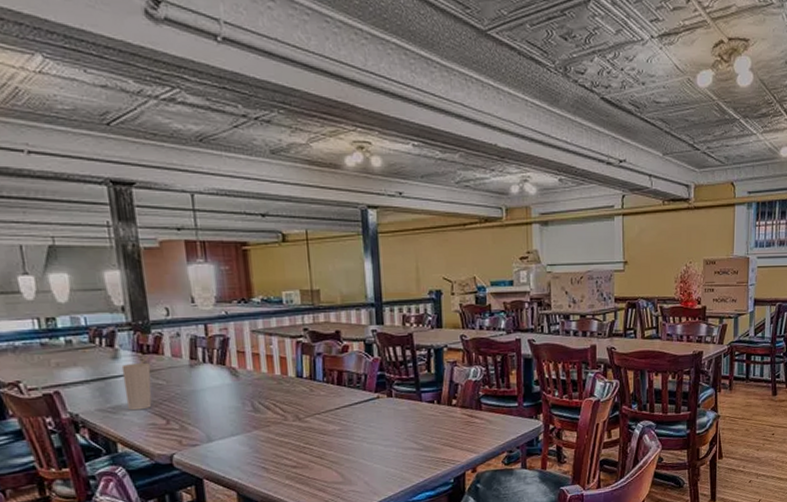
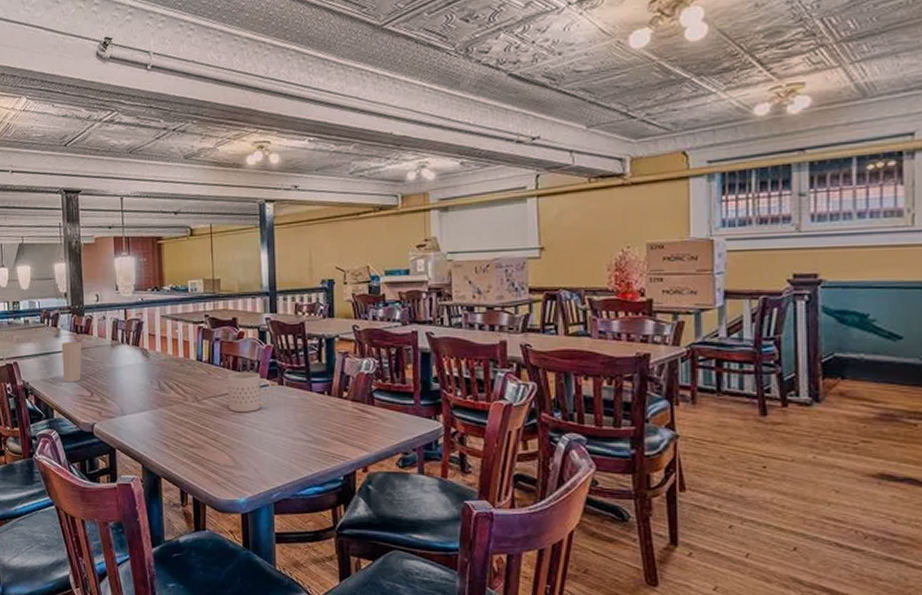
mug: none [331,385,382,428] -> present [227,372,273,413]

